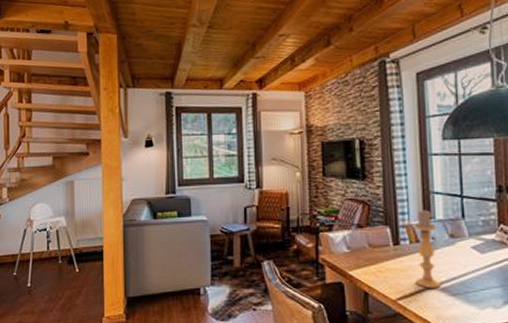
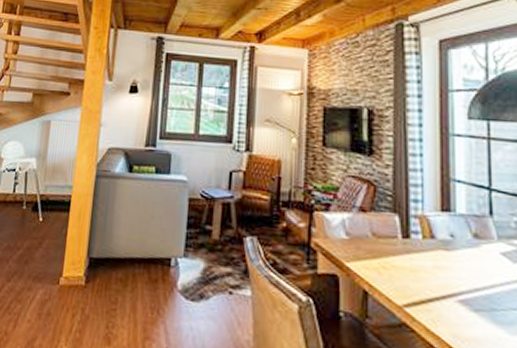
candle holder: present [413,210,441,288] -> none [427,199,460,299]

